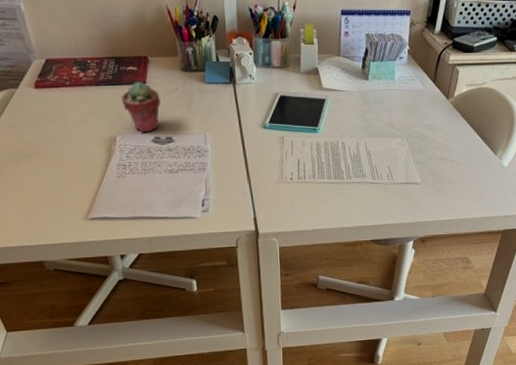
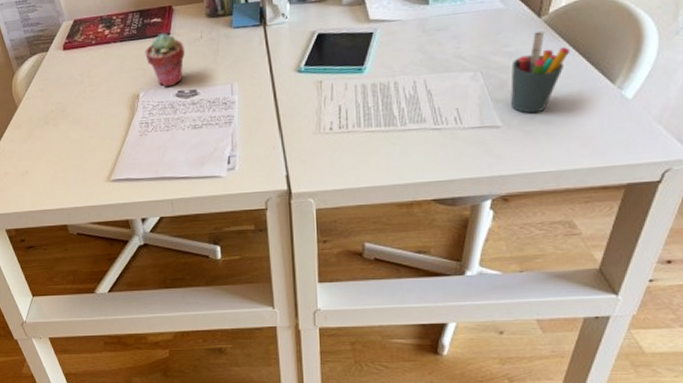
pen holder: none [427,110,468,174] -> present [511,31,571,114]

